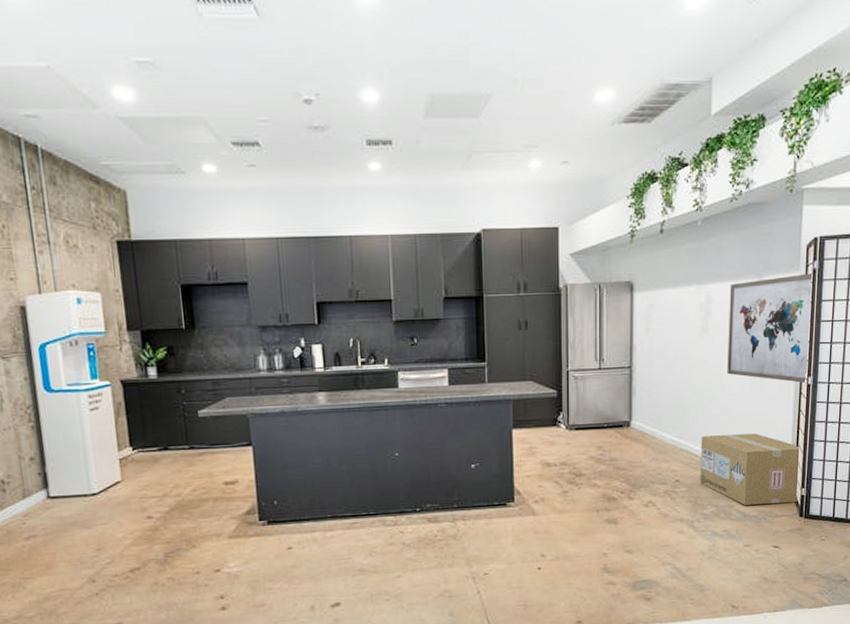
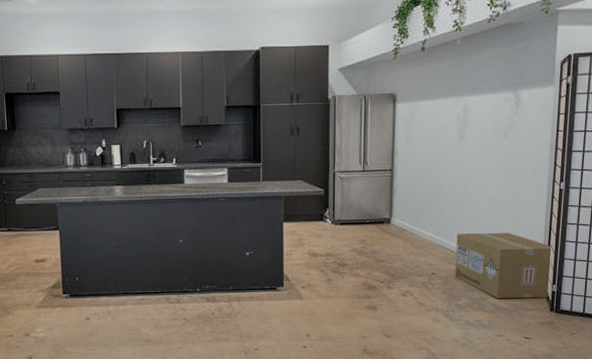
wall art: present [727,273,813,384] -> none [482,87,567,188]

